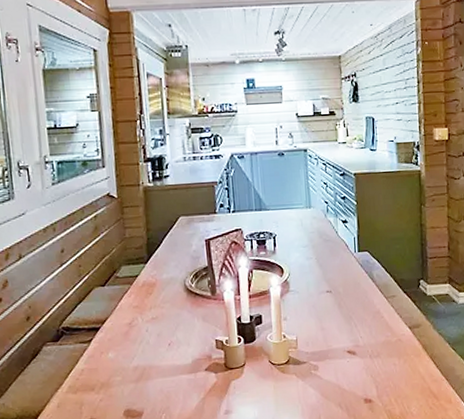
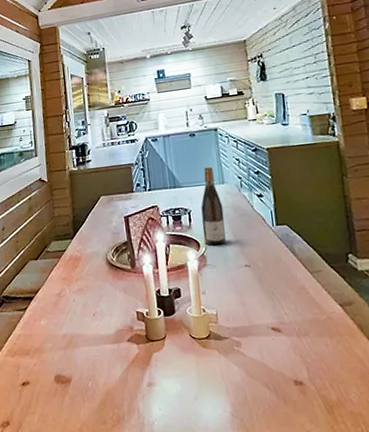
wine bottle: none [286,189,310,271] -> present [201,166,226,246]

